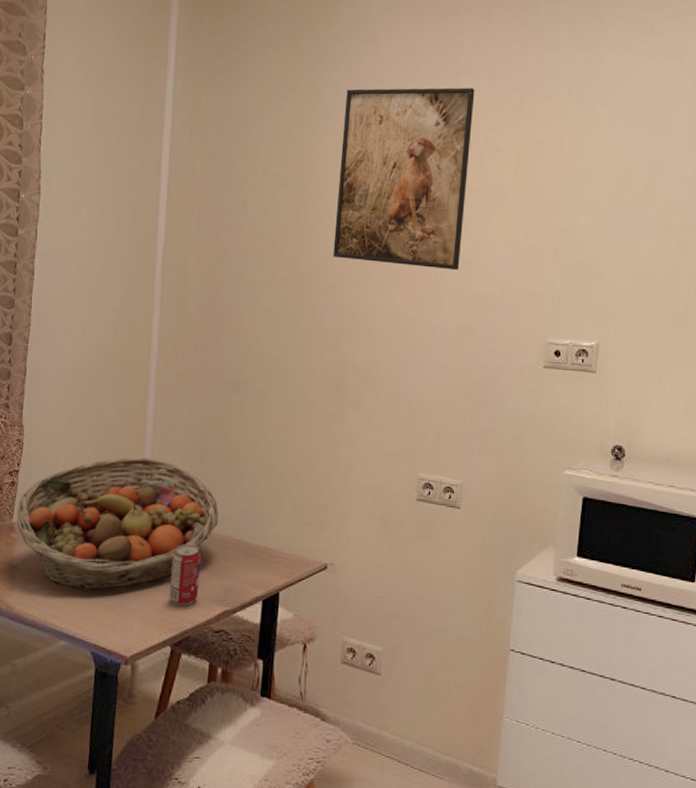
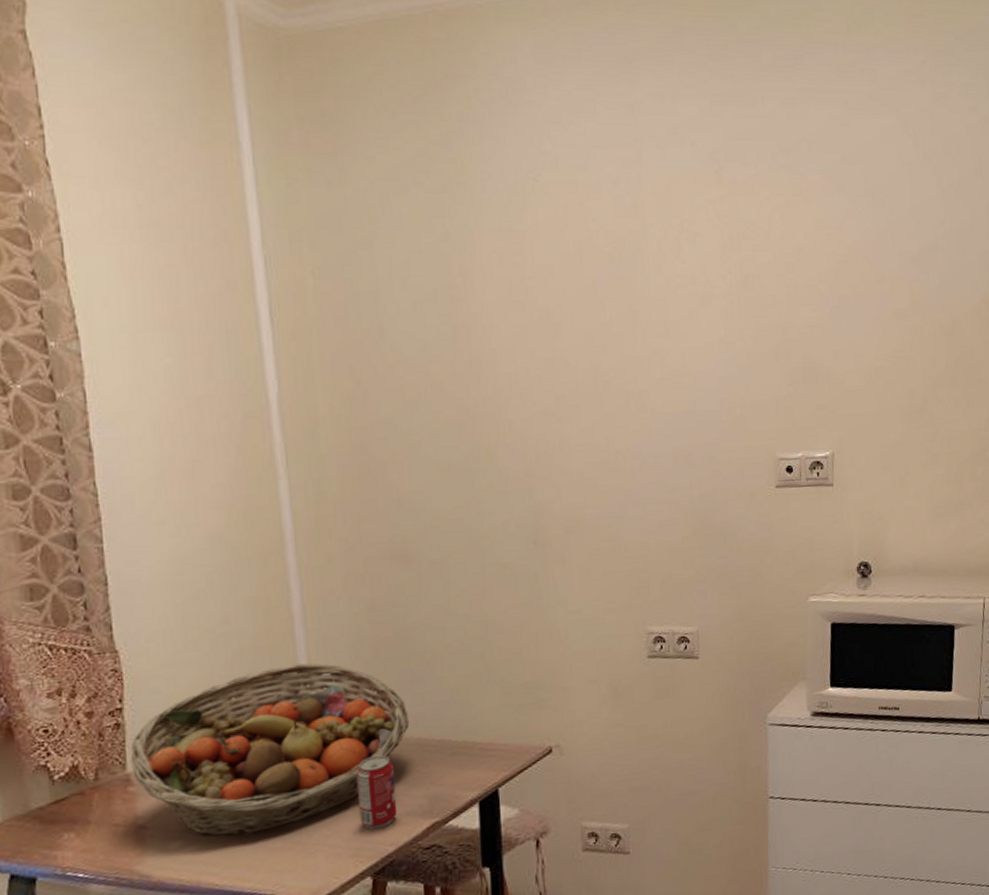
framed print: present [333,87,475,271] -> none [498,158,667,387]

